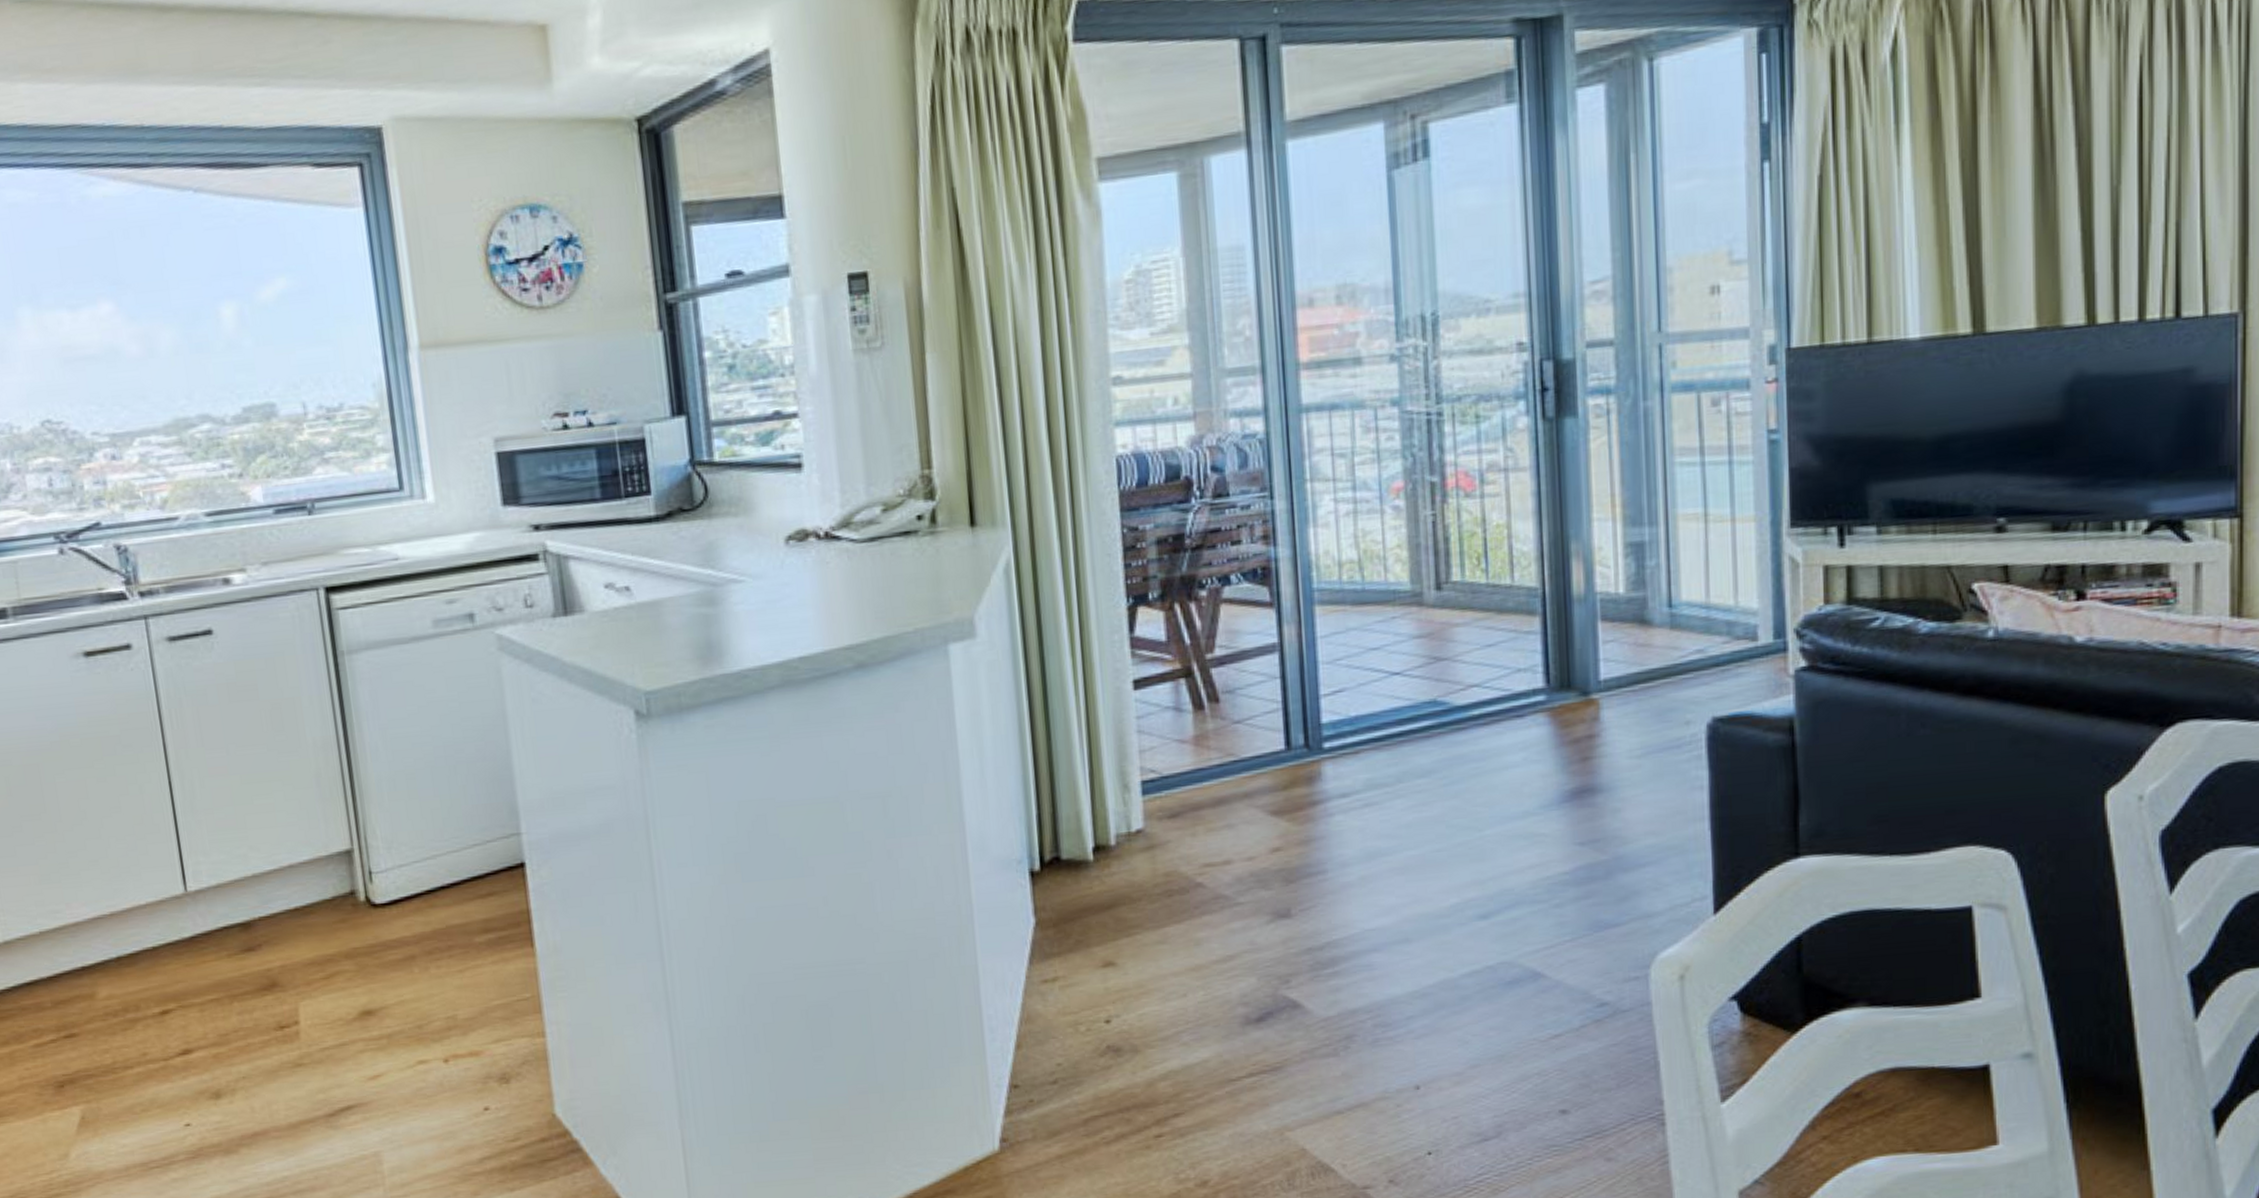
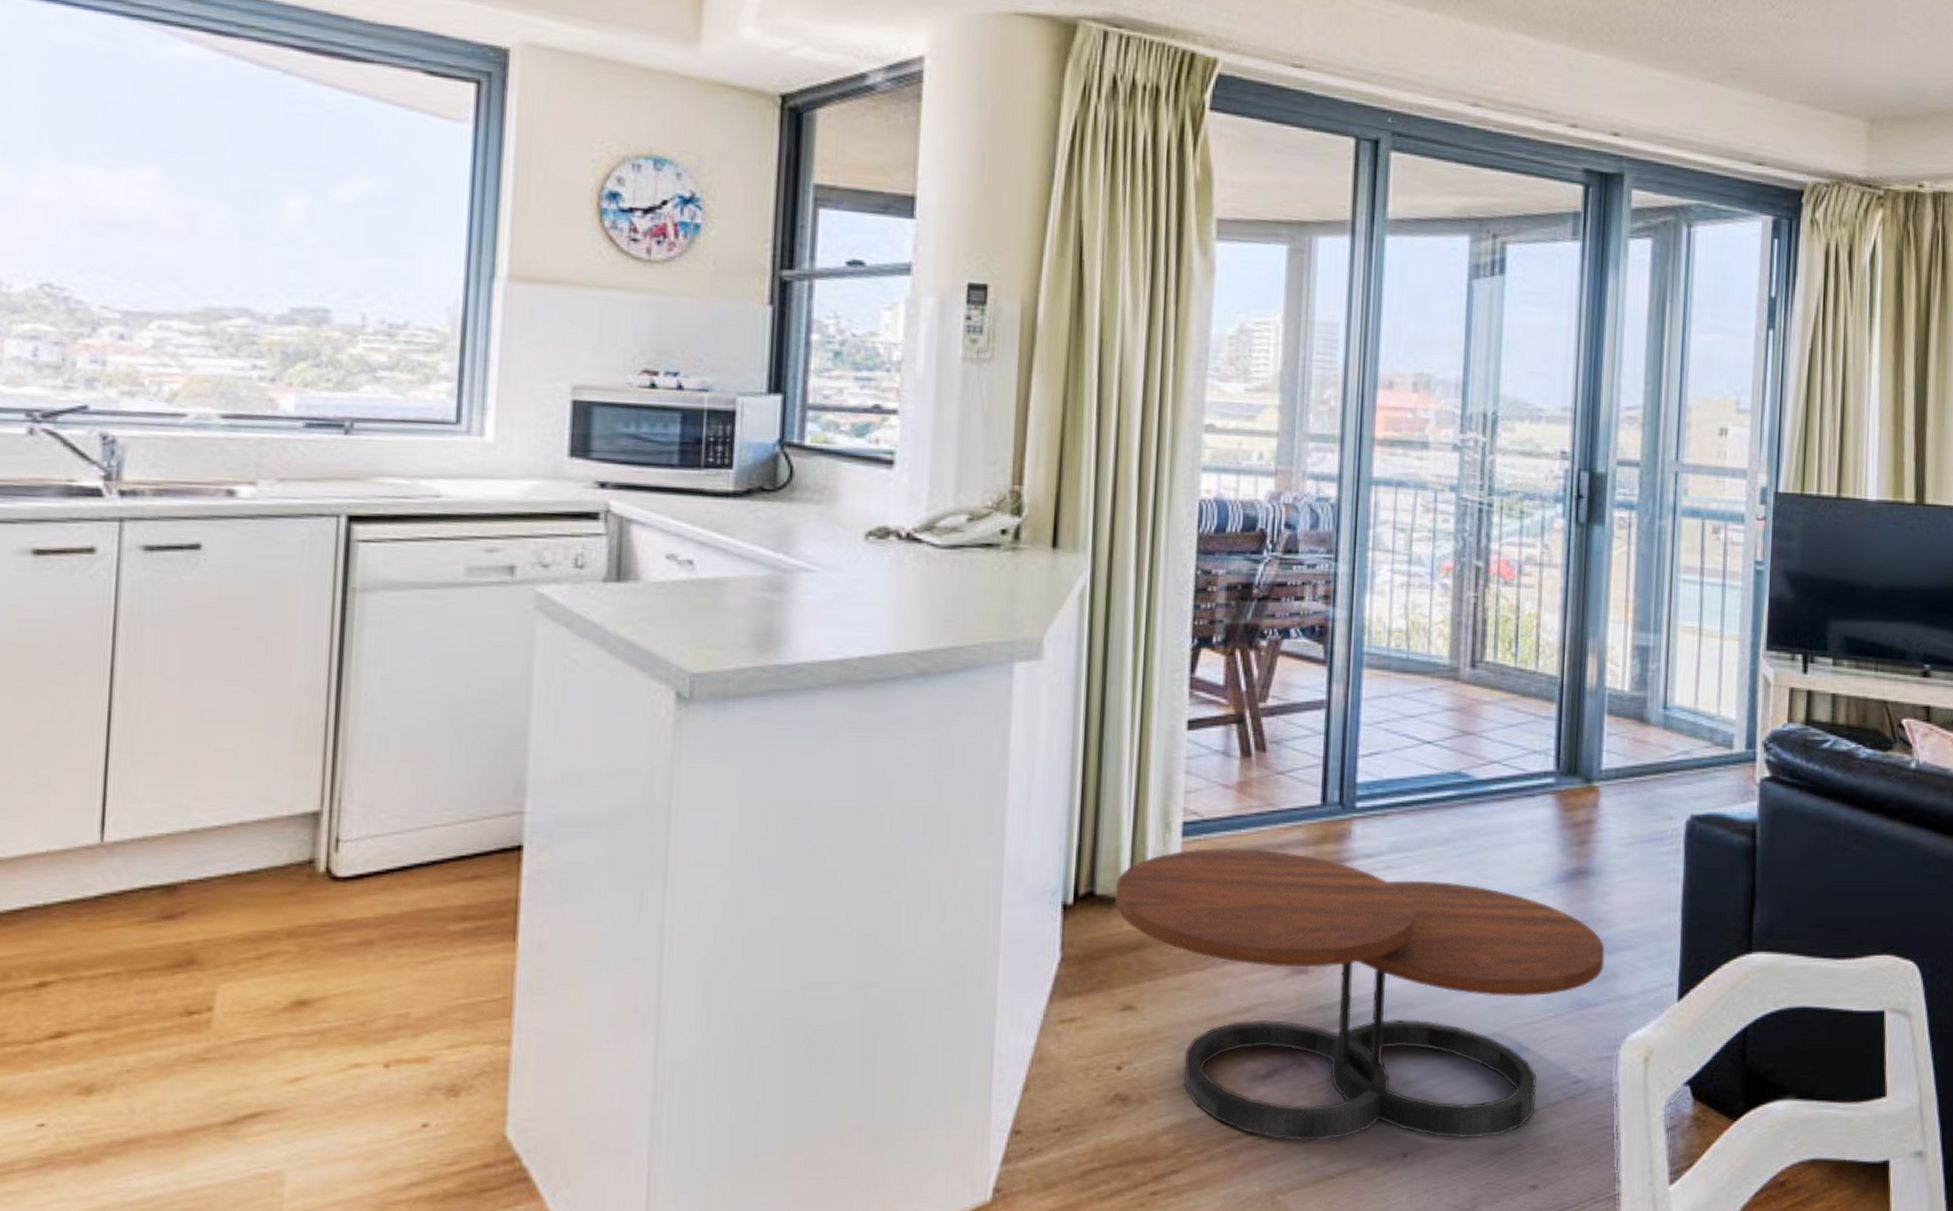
coffee table: none [1081,799,1623,1080] -> present [1115,848,1605,1141]

